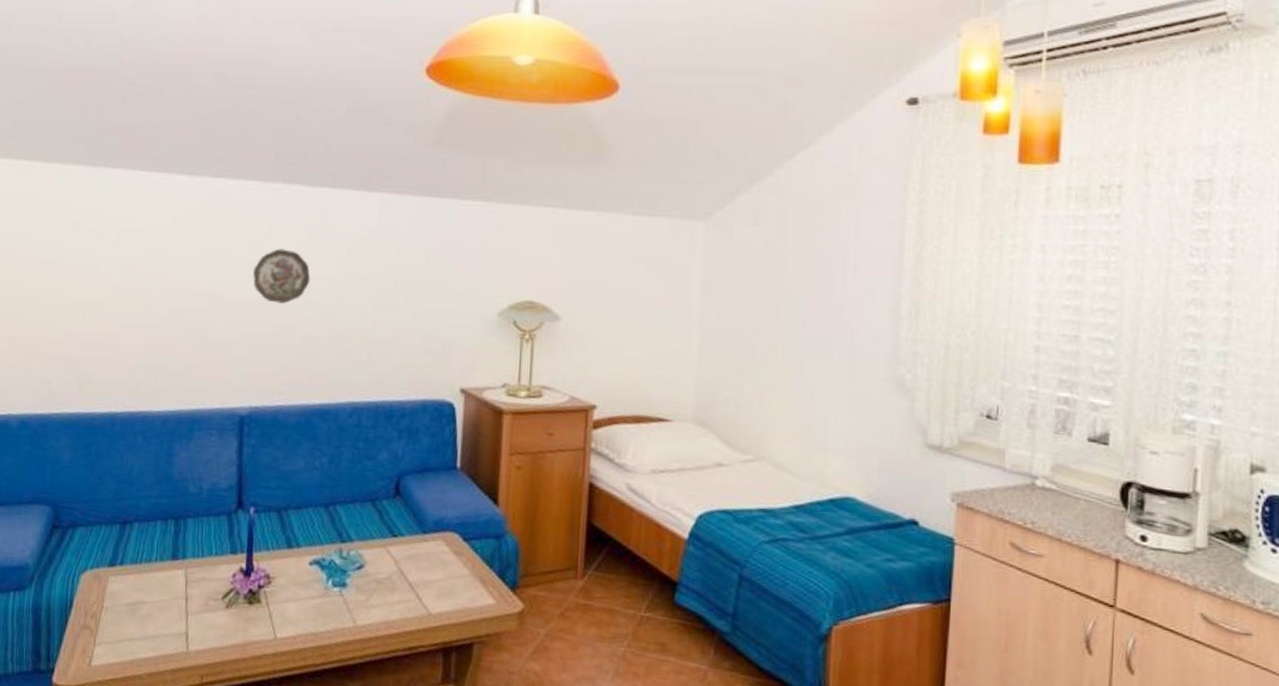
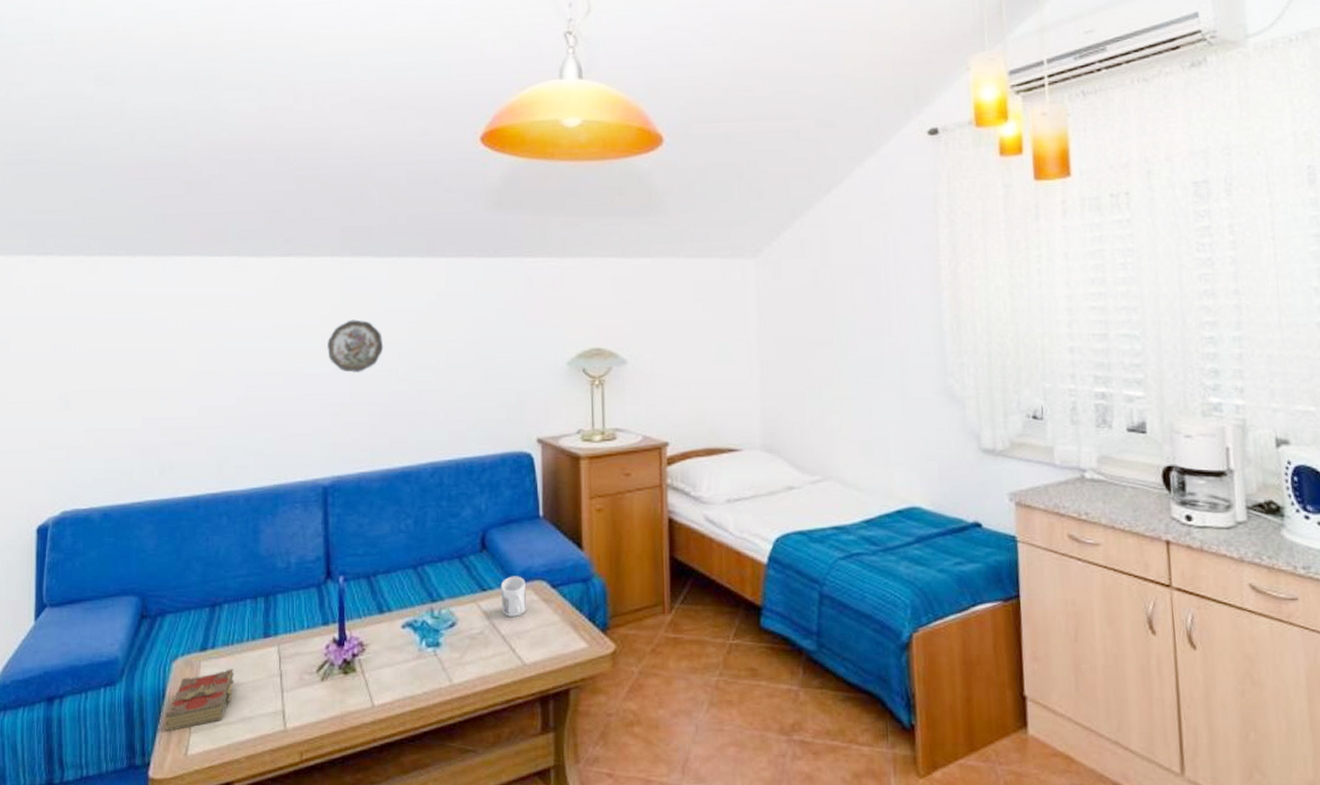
book: none [70,586,141,642] -> present [164,669,234,732]
mug: none [411,525,437,566] -> present [500,576,526,617]

